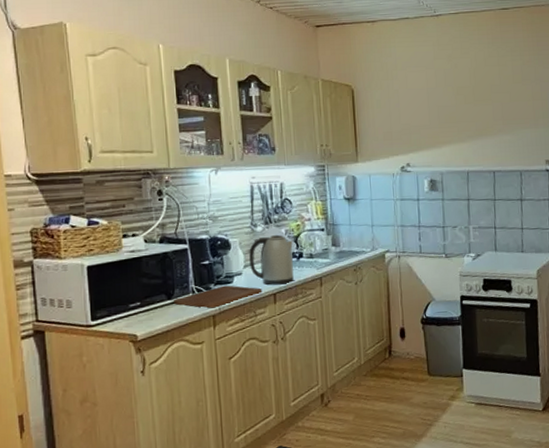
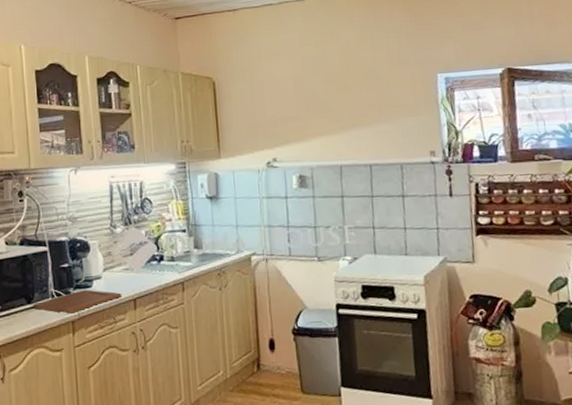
kettle: present [249,234,294,285] -> none [108,236,155,290]

